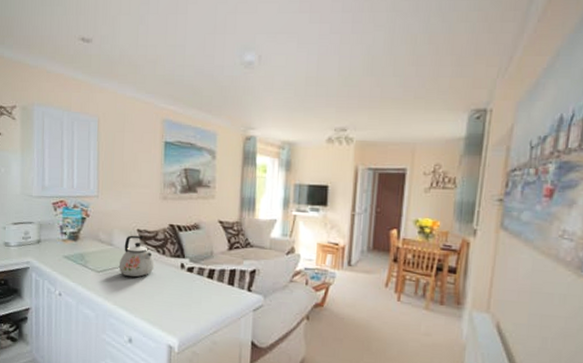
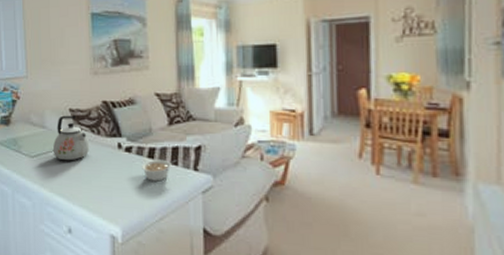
legume: none [201,279,234,300] -> present [142,159,177,182]

